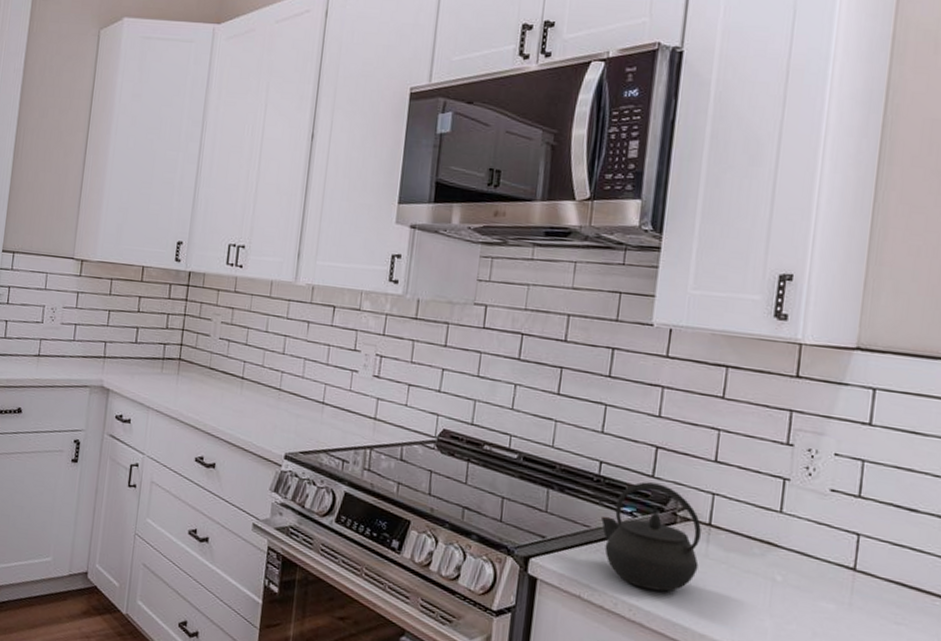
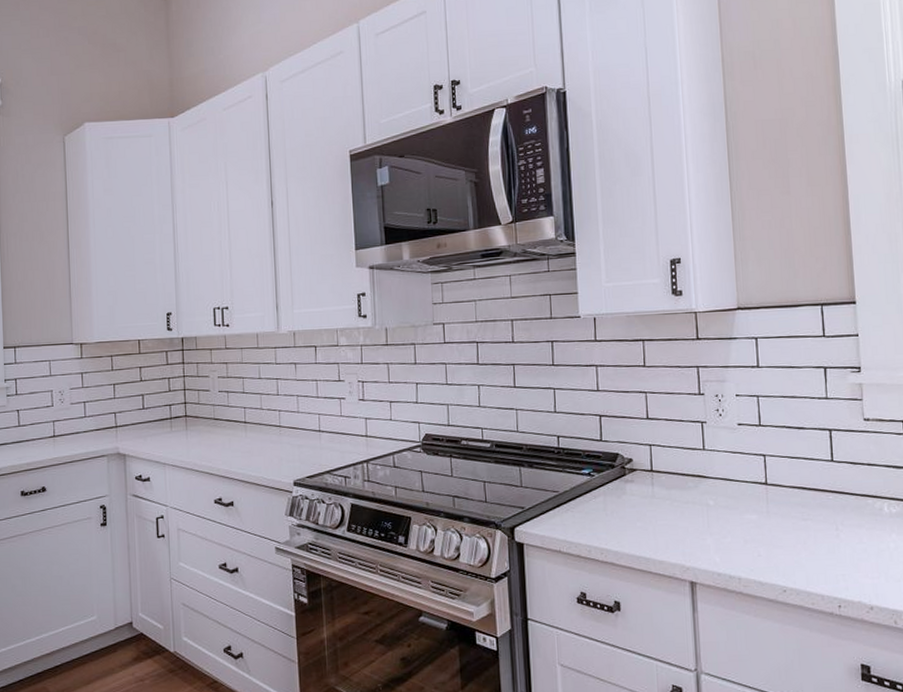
kettle: present [600,481,701,592] -> none [565,445,649,534]

